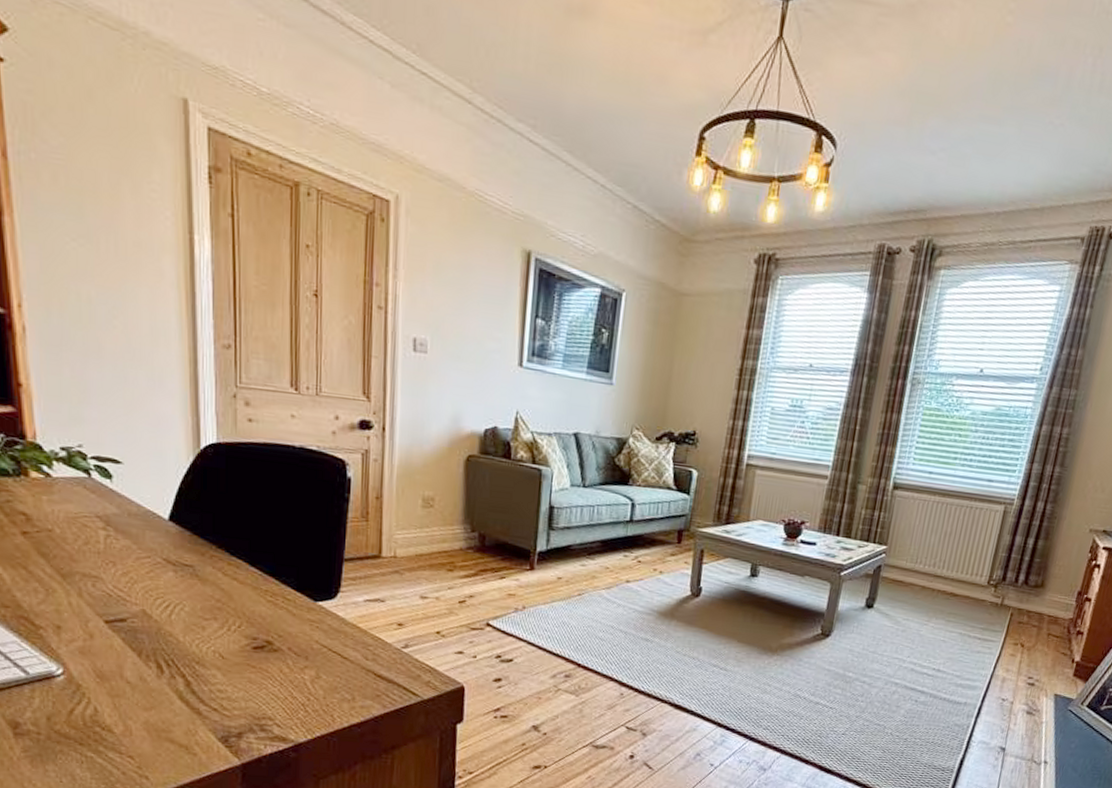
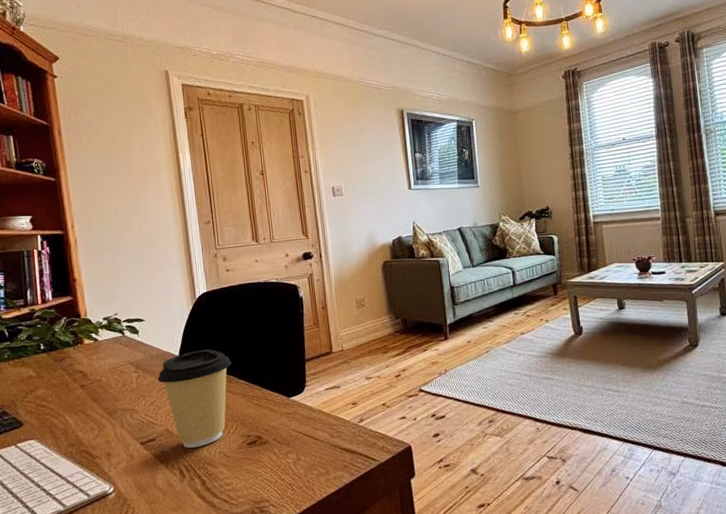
coffee cup: none [135,518,243,640] -> present [157,349,232,448]

